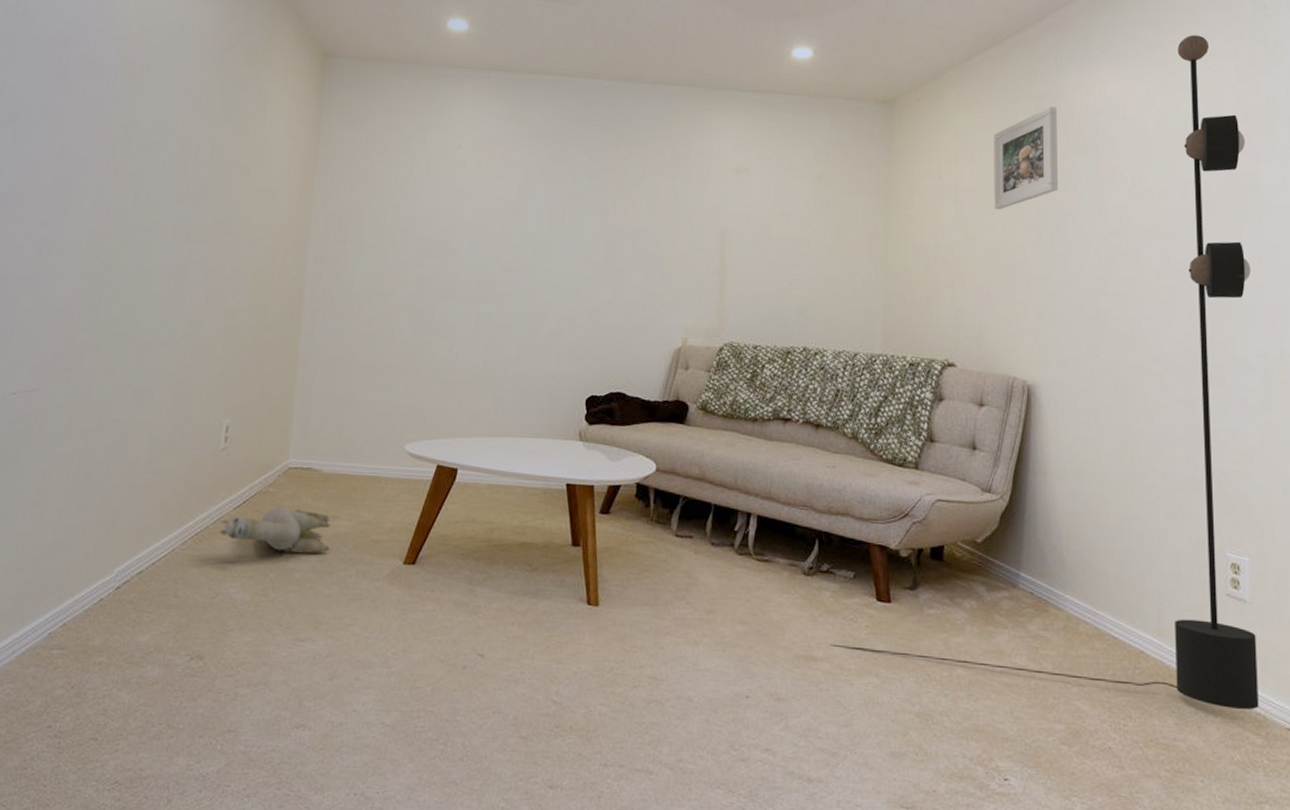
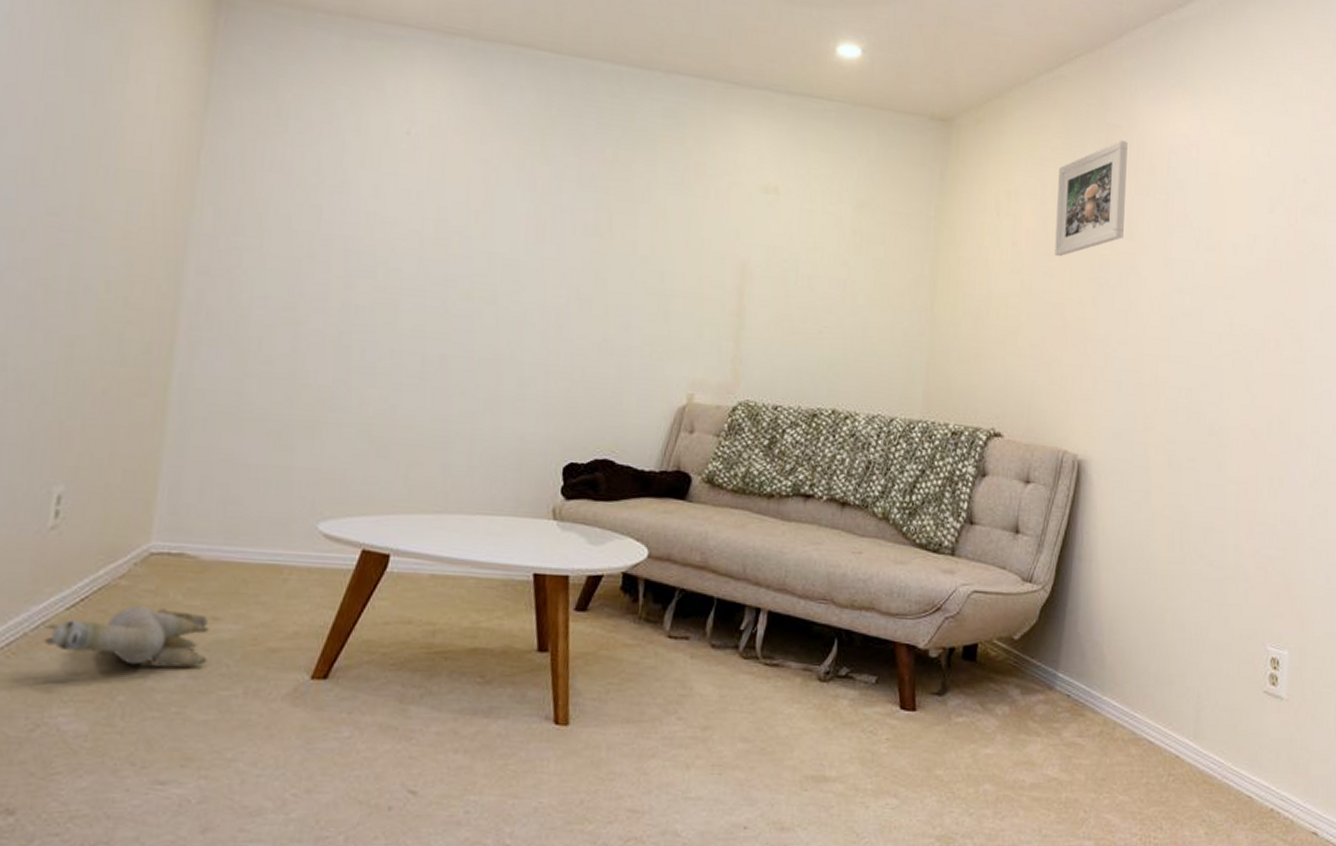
floor lamp: present [822,35,1259,710] -> none [835,71,1316,815]

